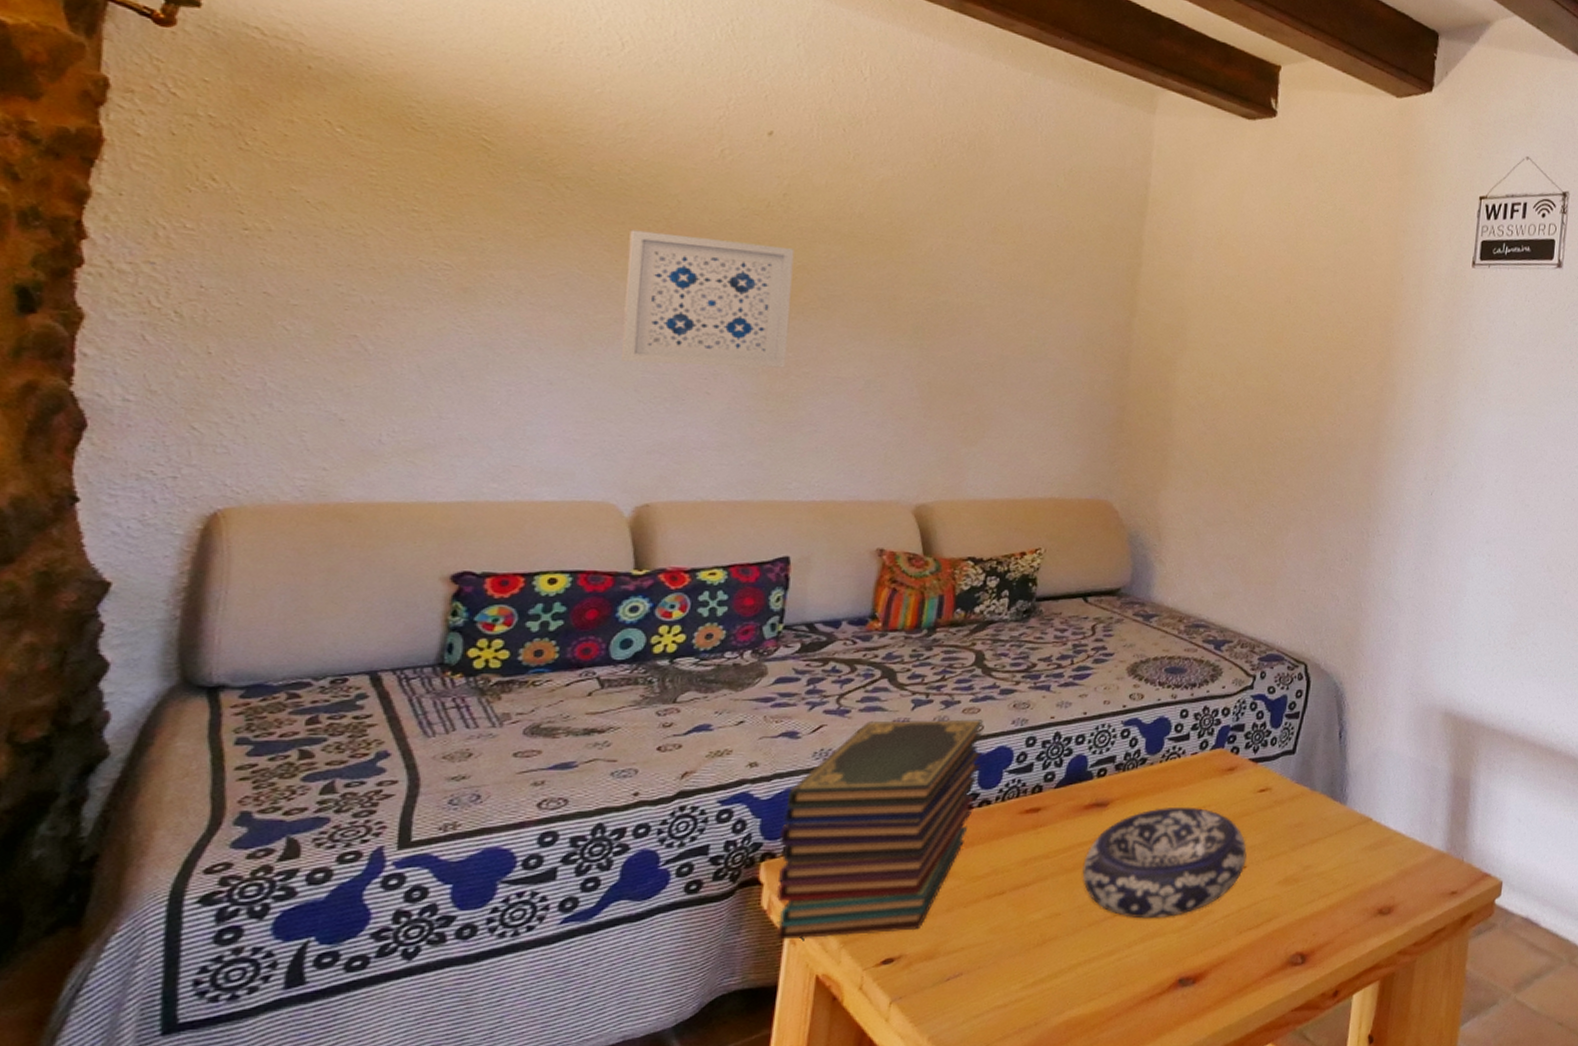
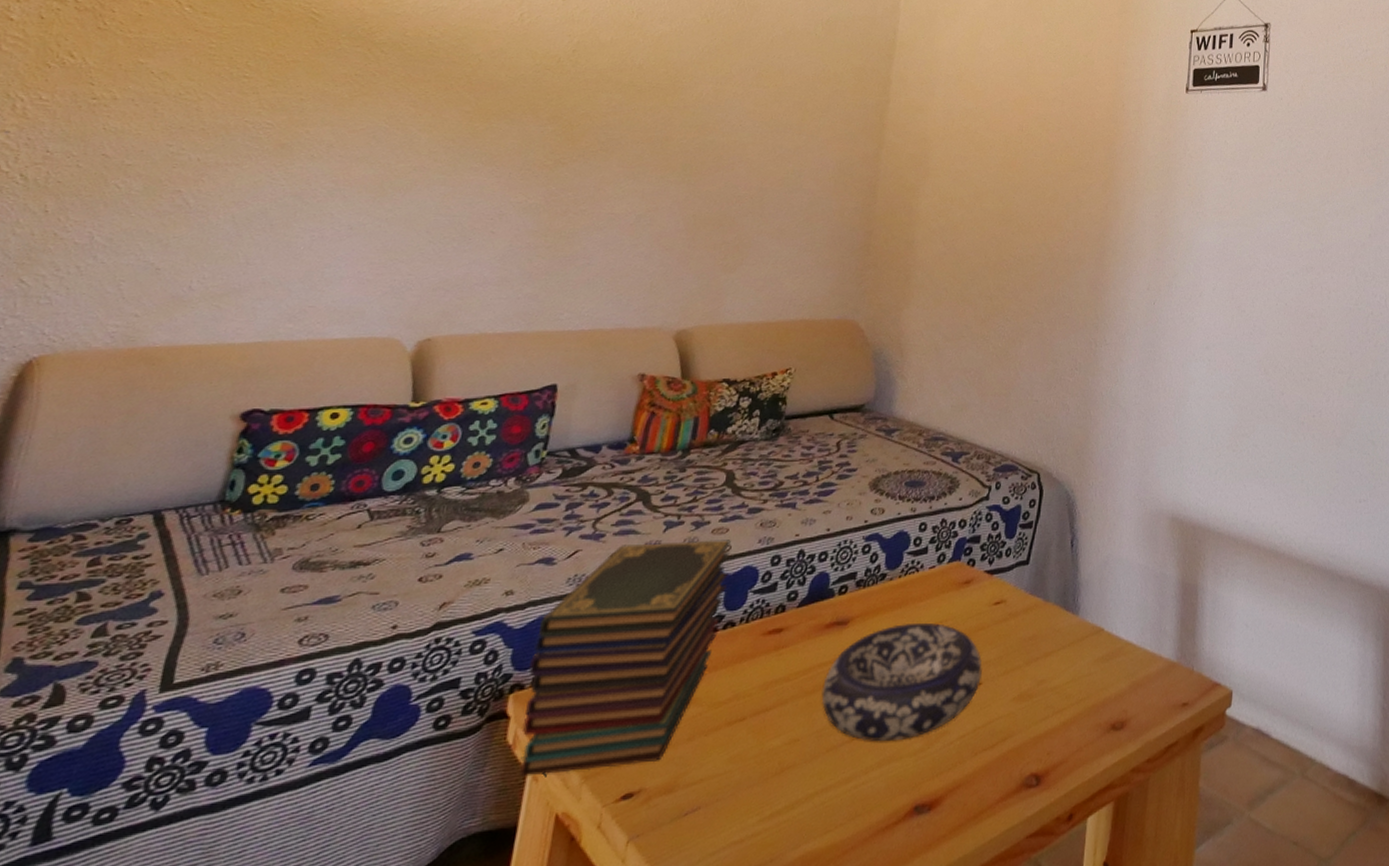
wall art: present [620,229,795,368] -> none [416,86,580,207]

